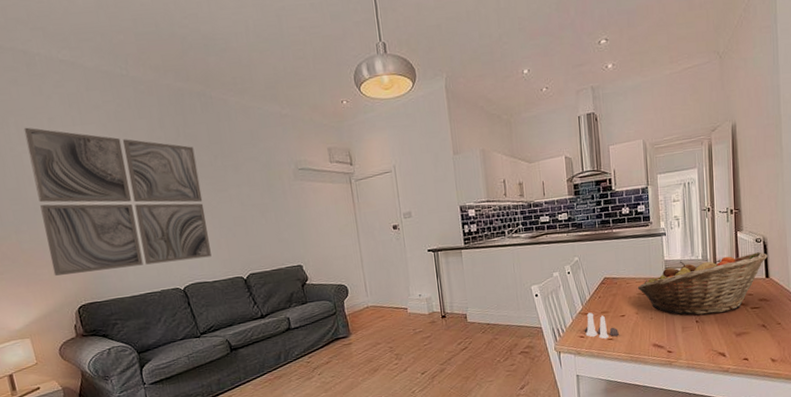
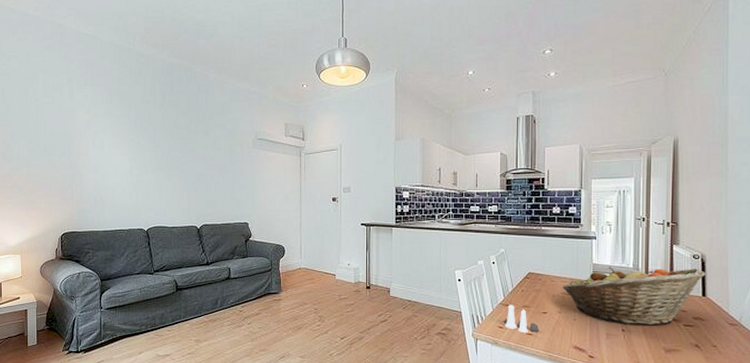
wall art: present [23,127,212,276] -> none [48,84,175,206]

